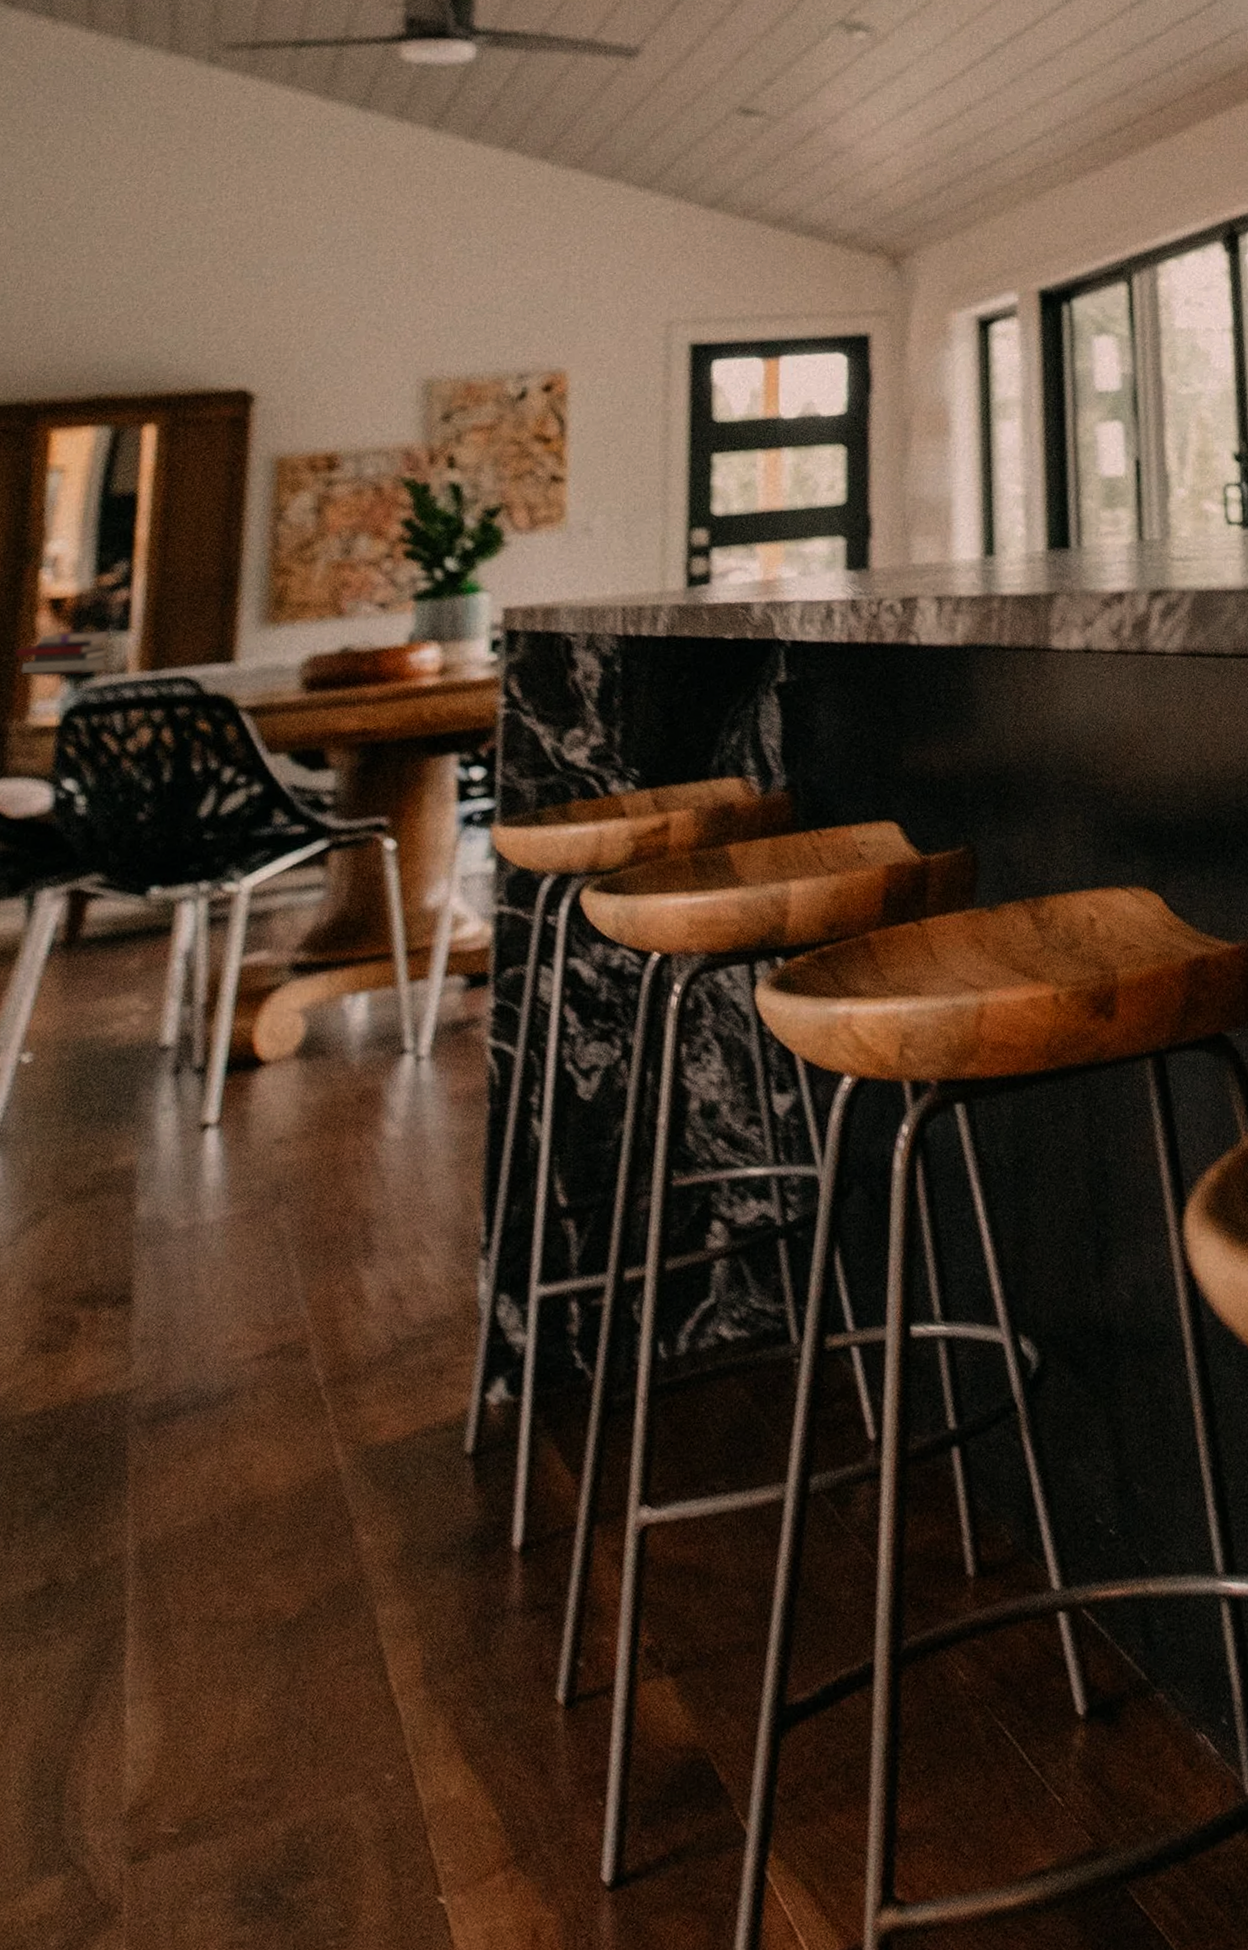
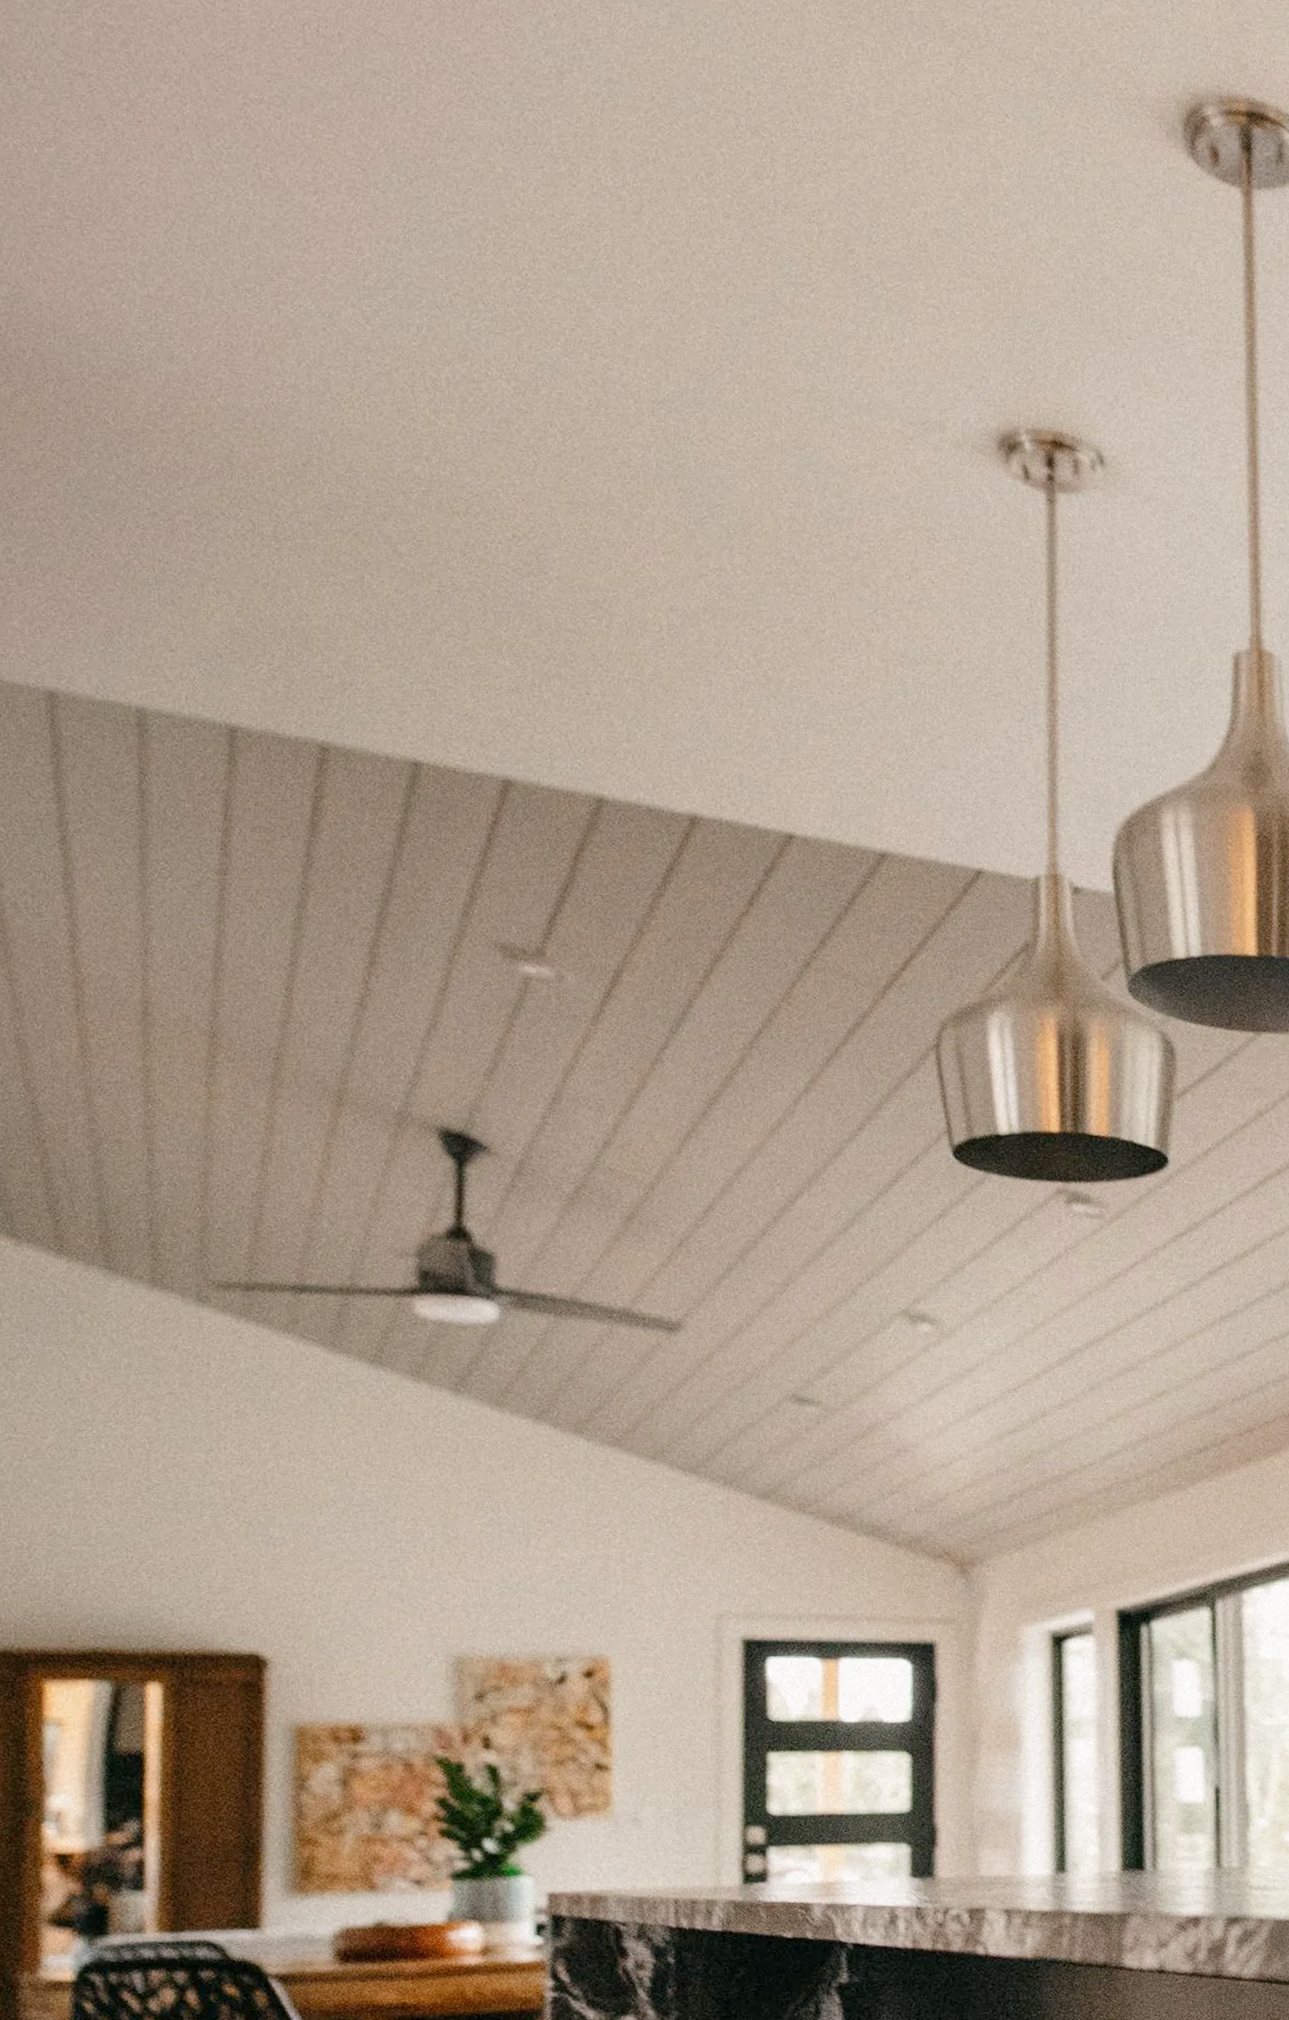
books: present [15,630,109,676] -> none [20,1887,123,1932]

